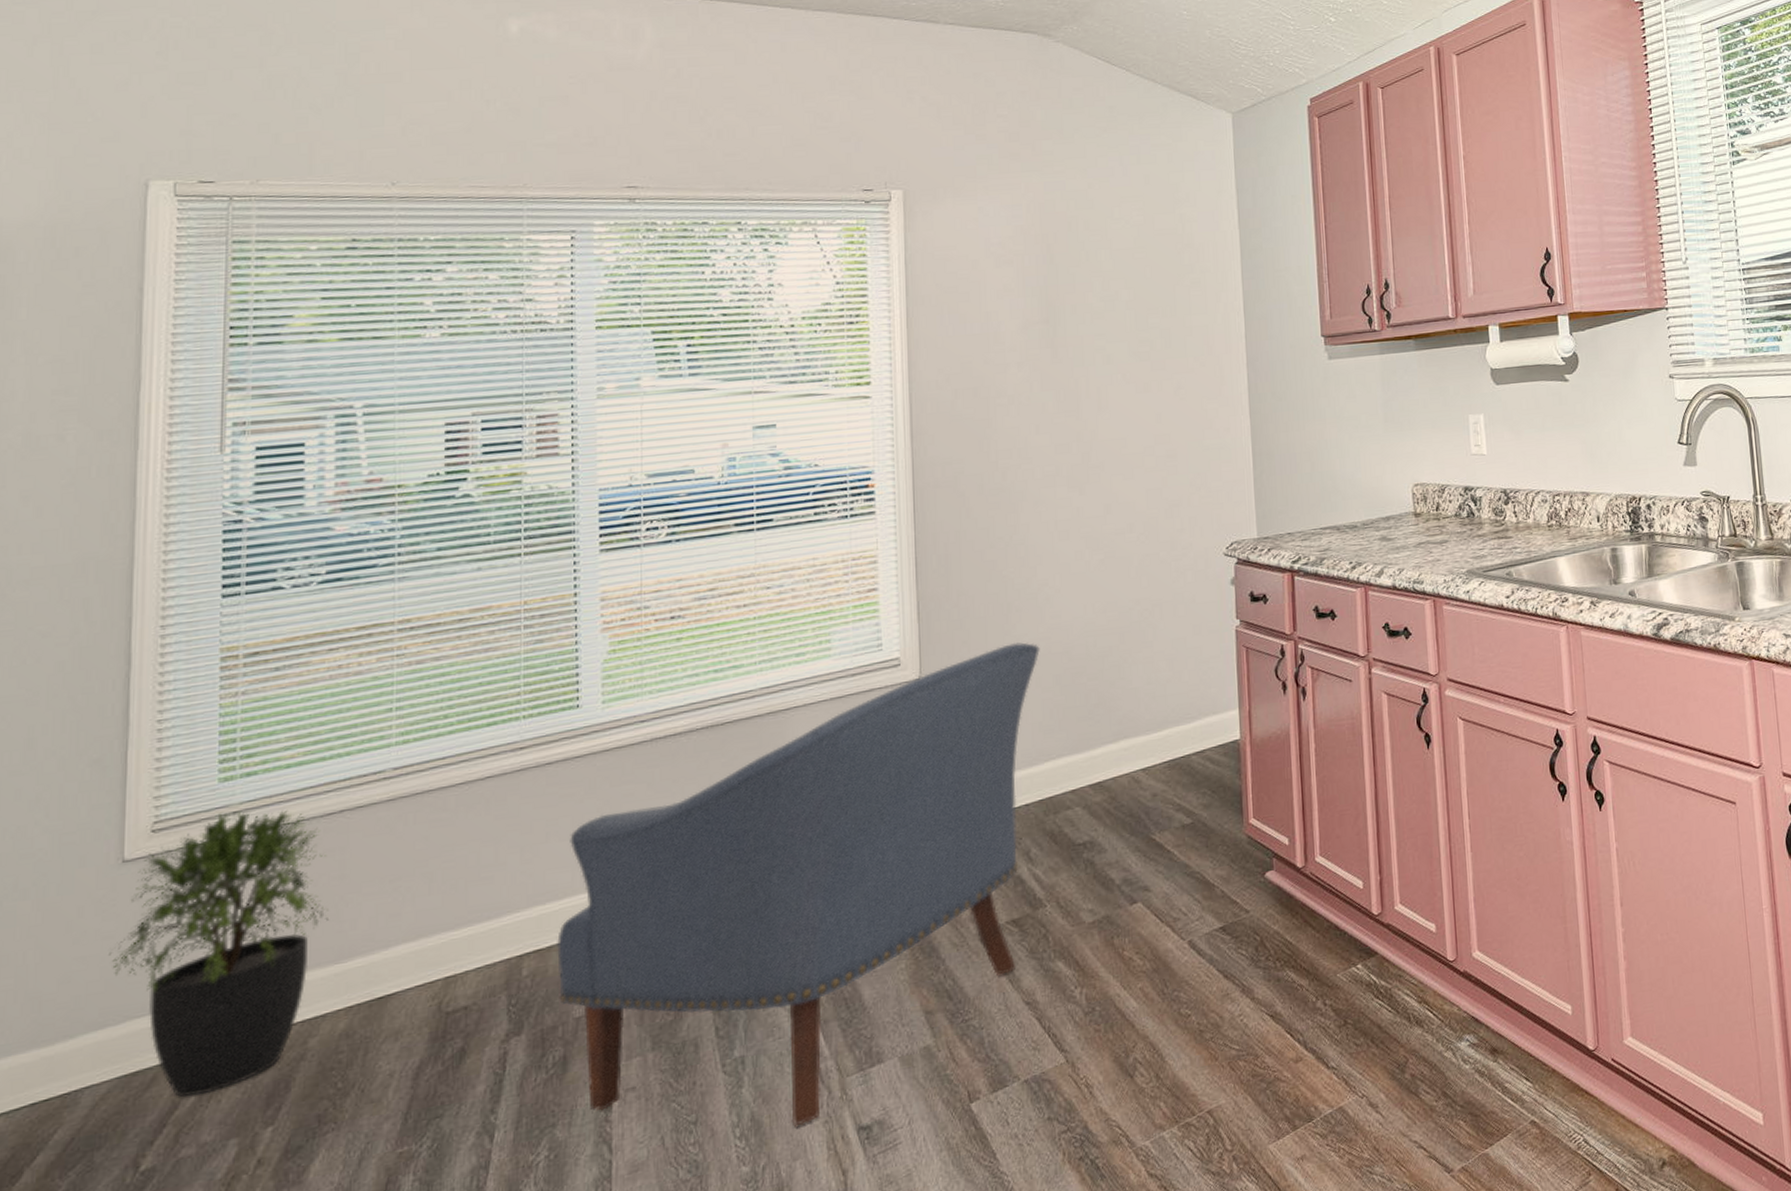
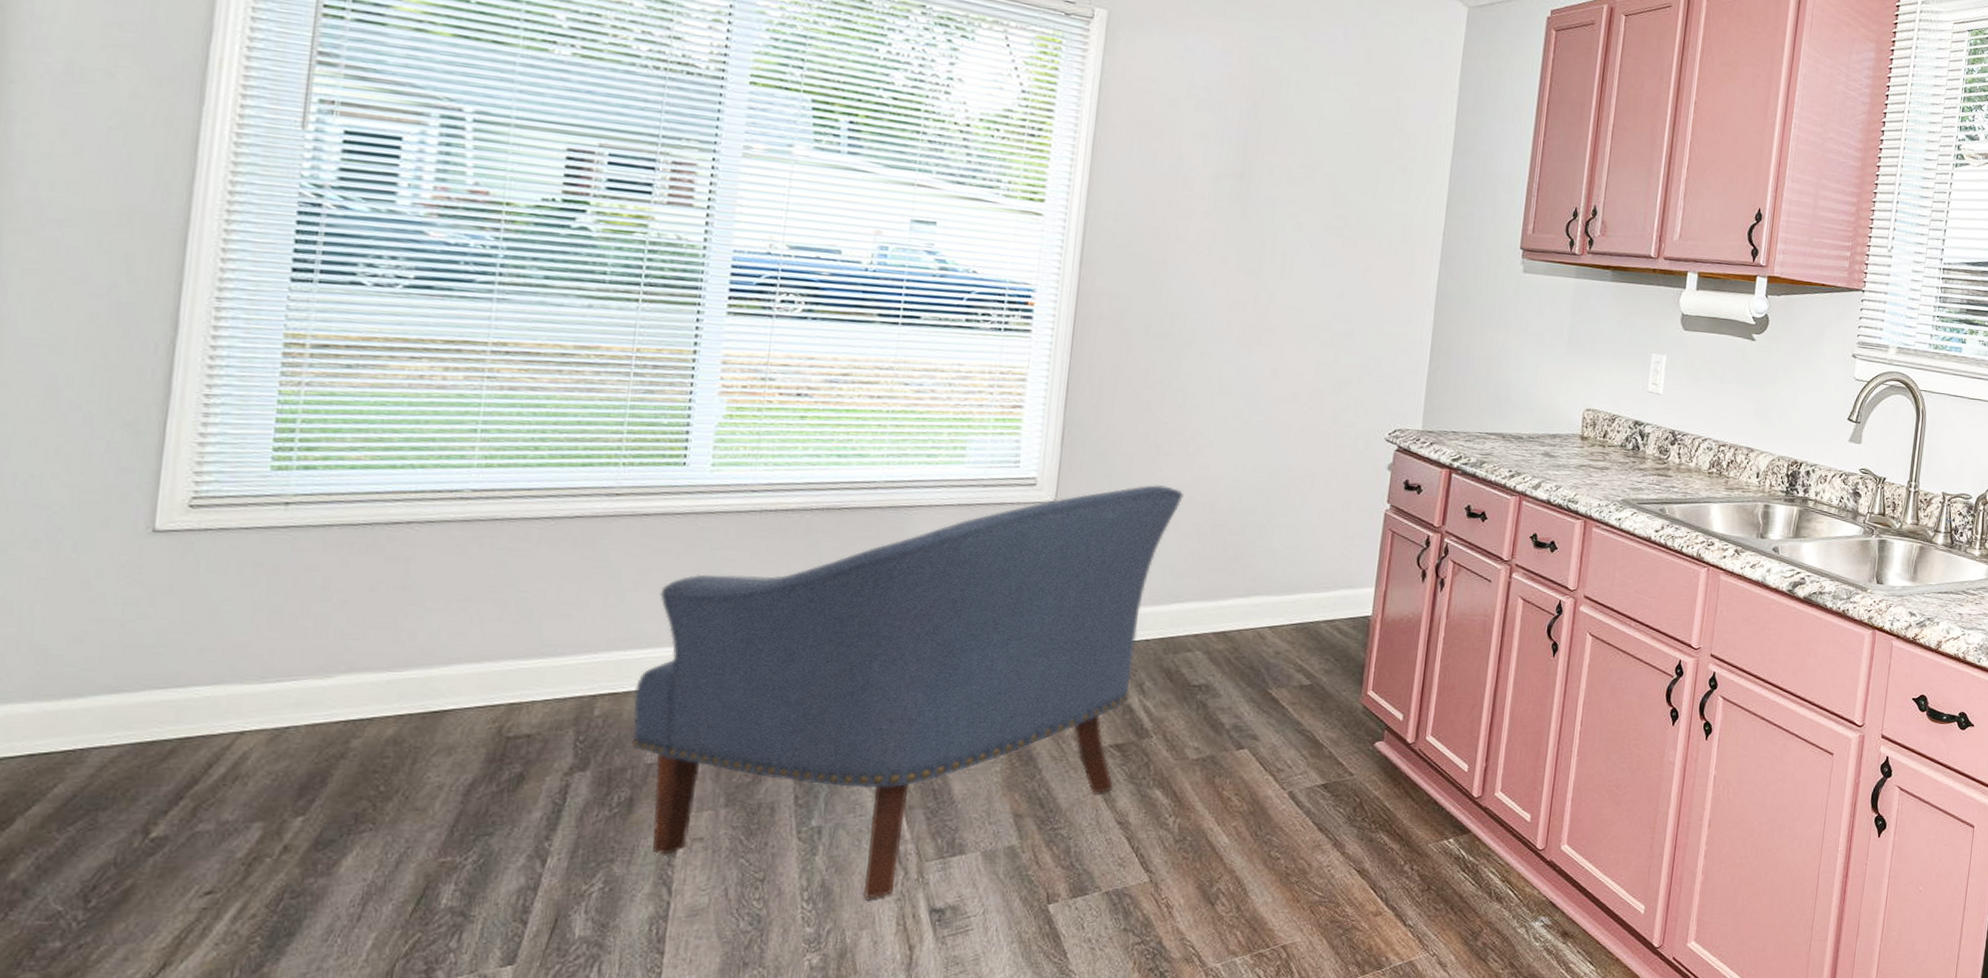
potted plant: present [109,810,328,1097] -> none [130,501,388,775]

